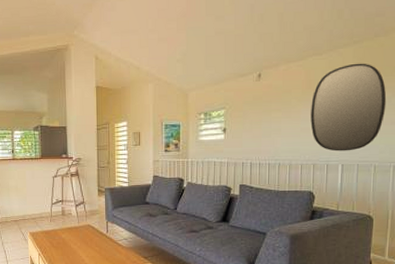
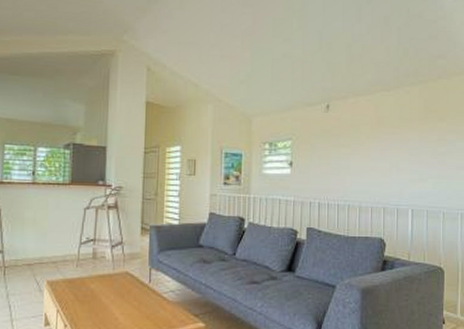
home mirror: present [310,63,387,151] -> none [380,103,452,195]

